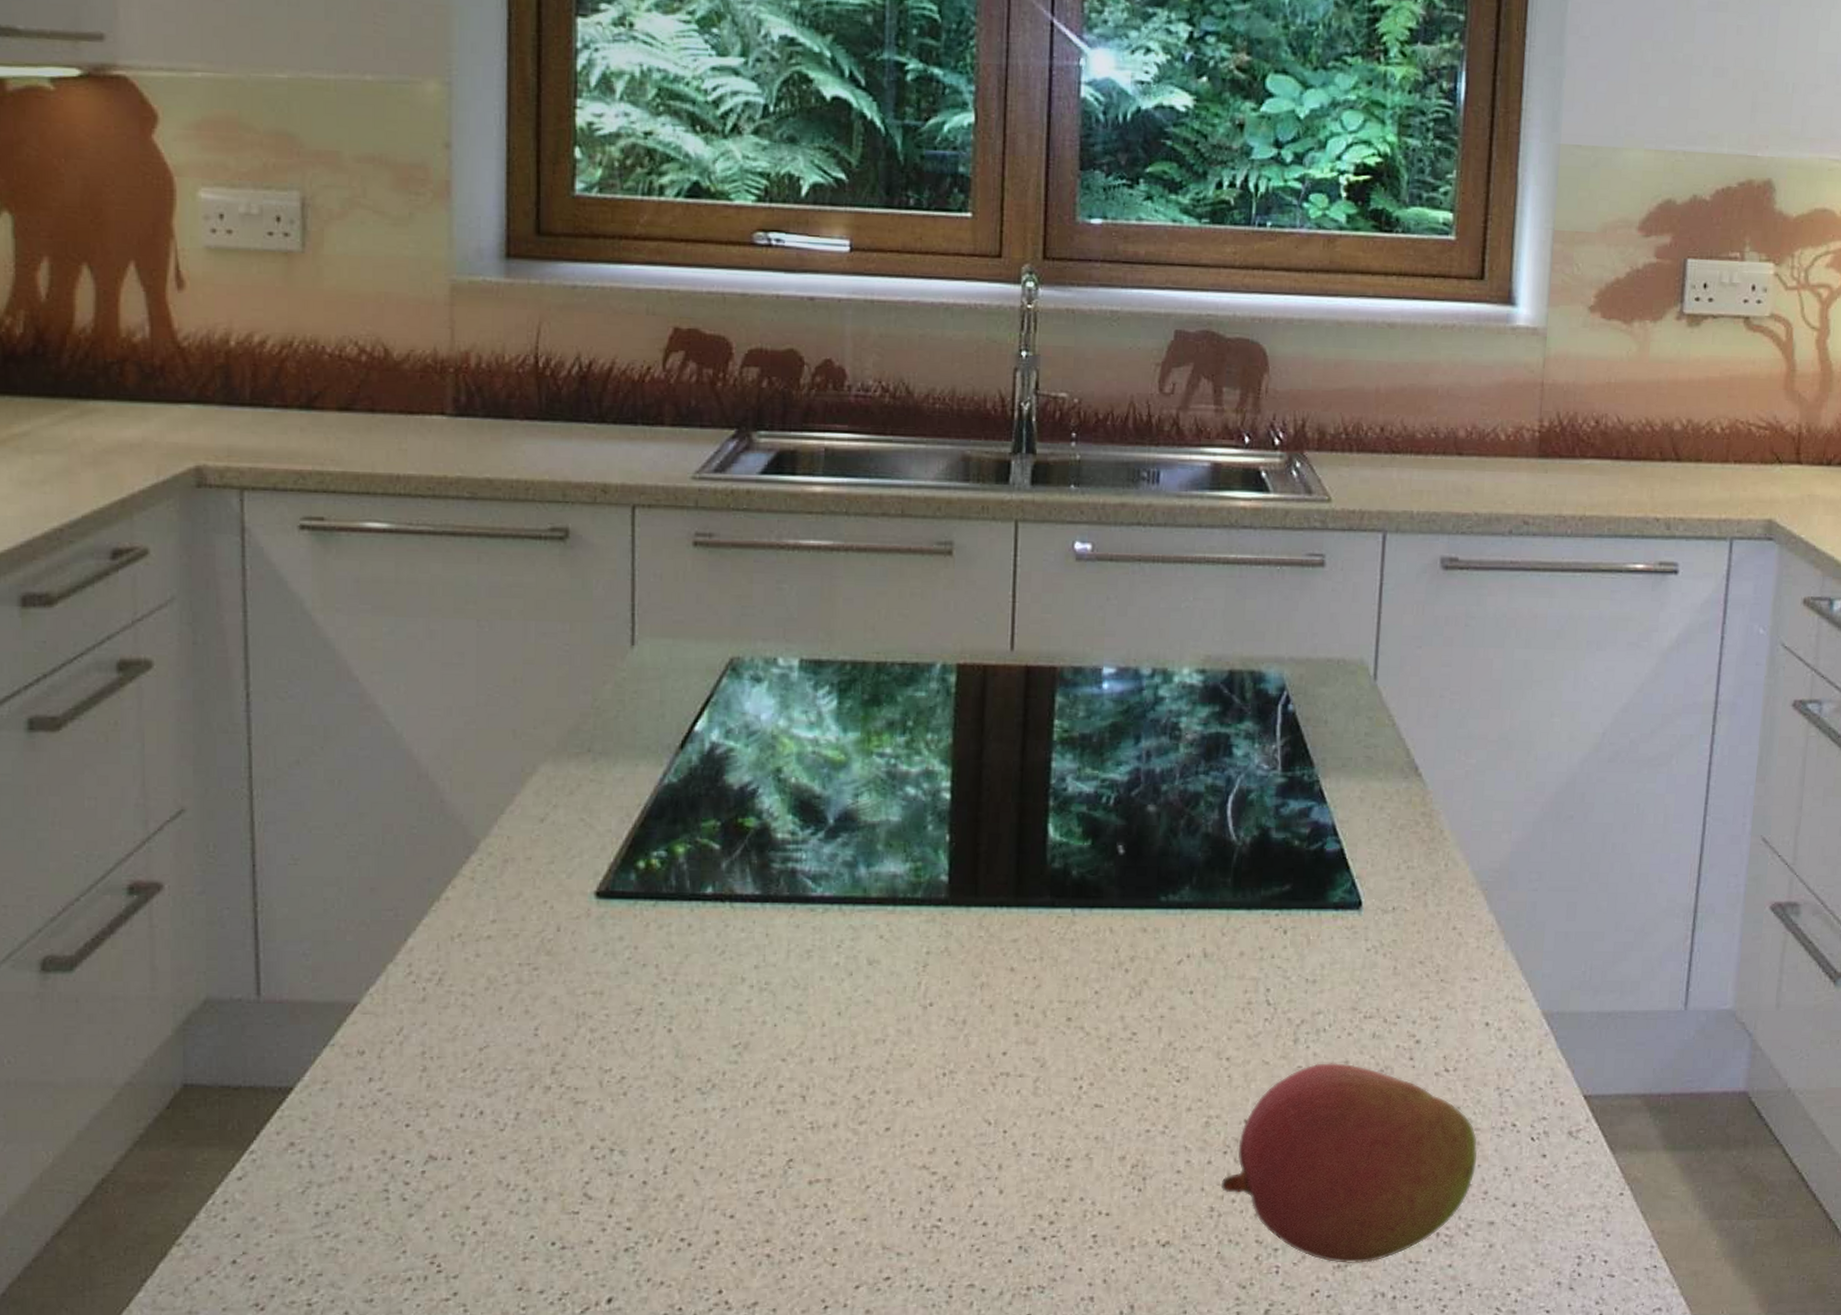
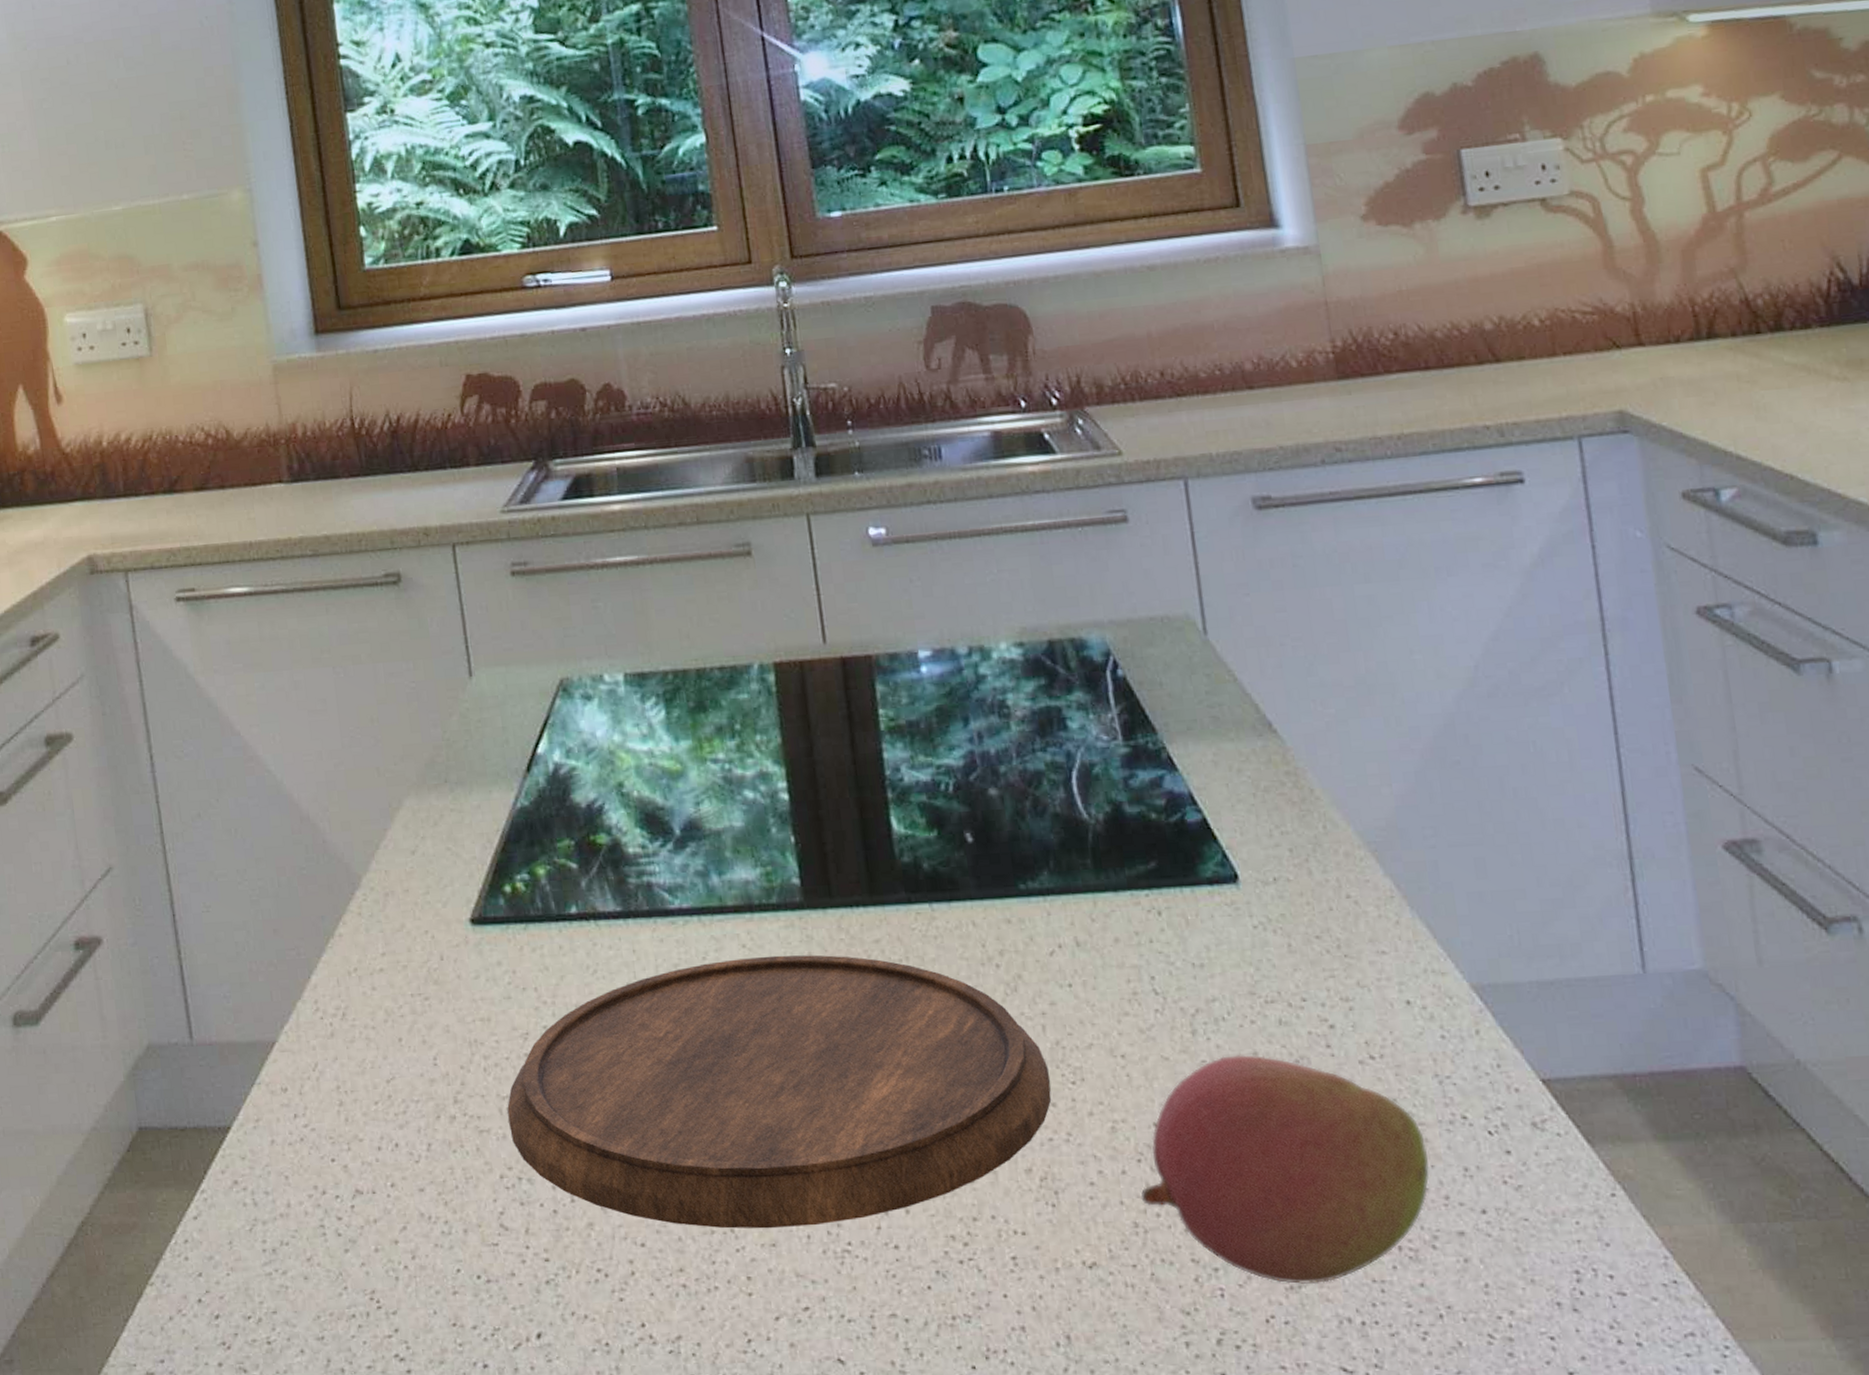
cutting board: none [608,948,1157,1204] -> present [507,955,1052,1229]

